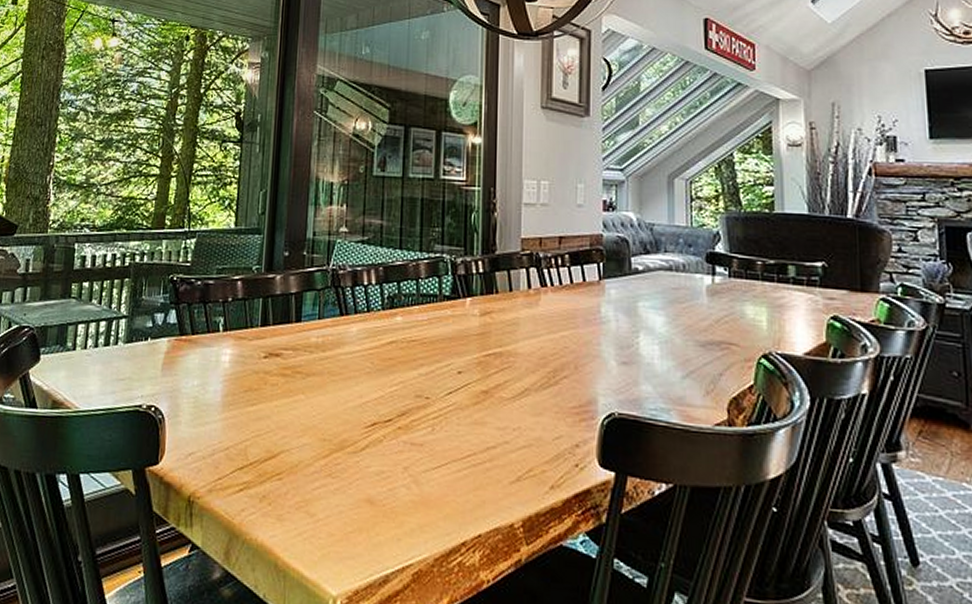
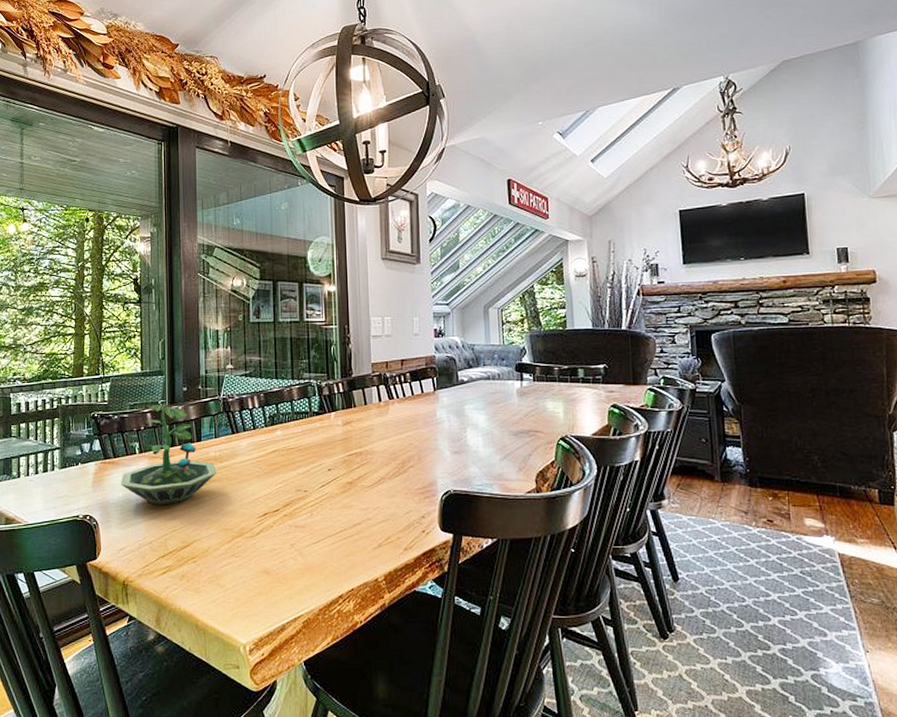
terrarium: none [197,270,317,401] -> present [121,404,217,506]

